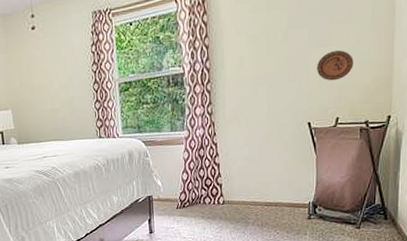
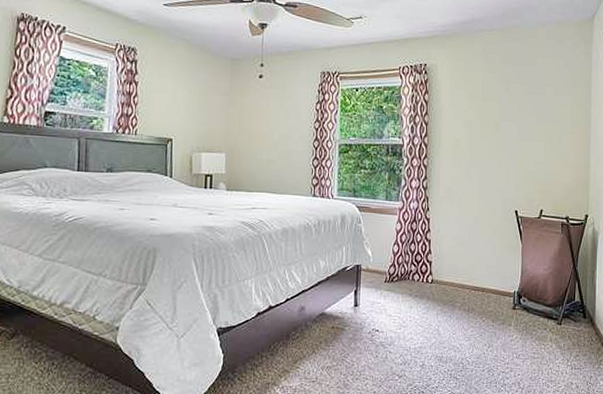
decorative plate: present [316,50,354,81] -> none [523,147,556,175]

